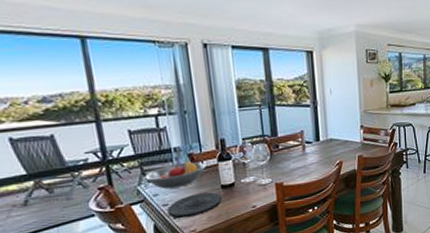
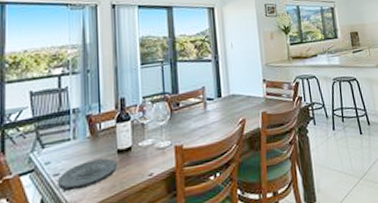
fruit bowl: present [145,160,205,189] -> none [39,122,103,156]

